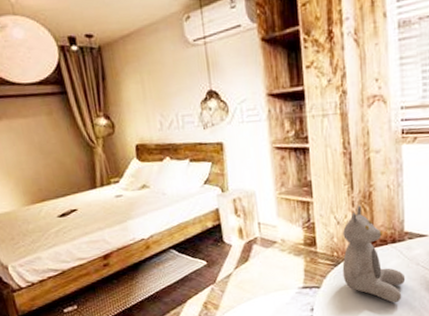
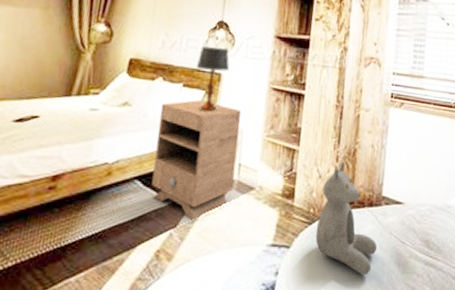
nightstand: none [175,172,257,276] -> present [151,100,241,220]
table lamp: none [197,117,229,181] -> present [197,46,230,112]

